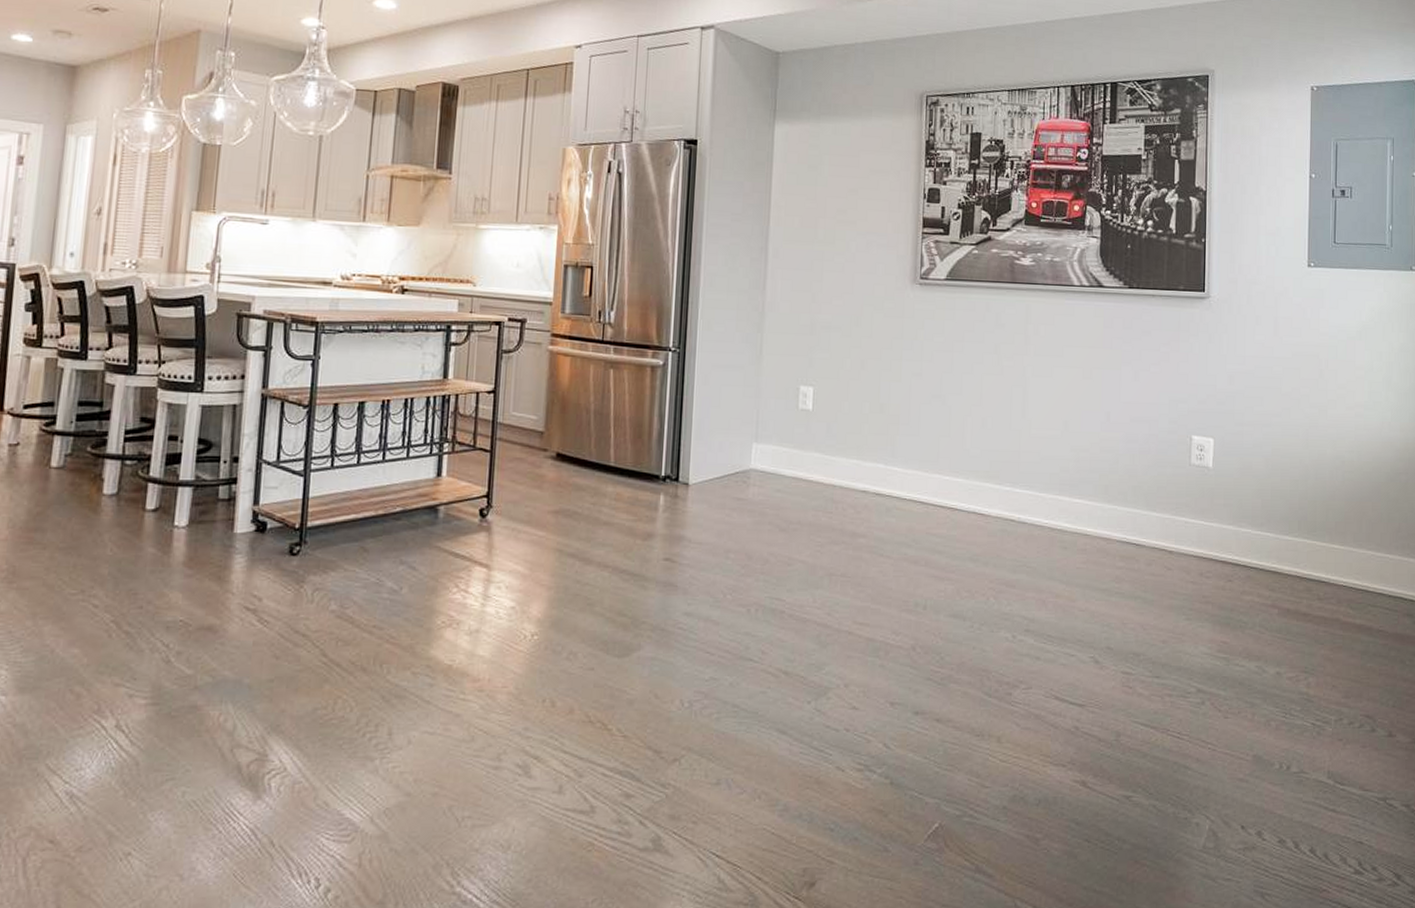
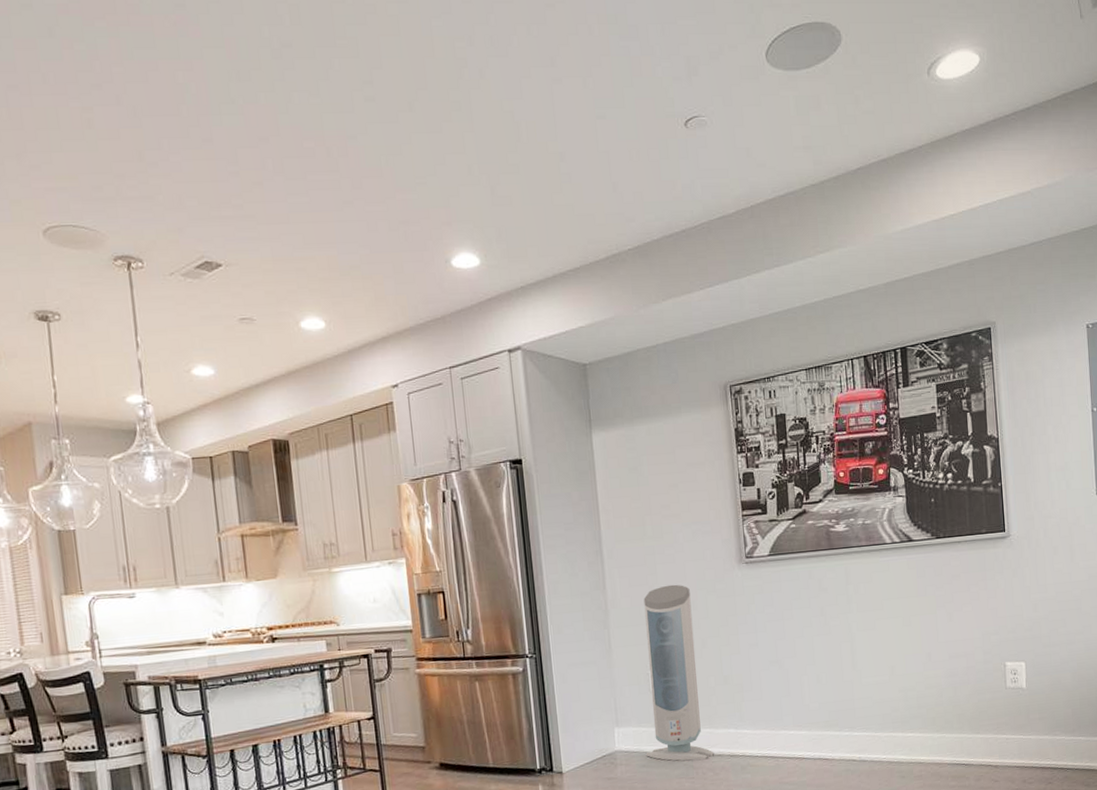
air purifier: none [783,295,859,494] -> present [643,584,715,762]

